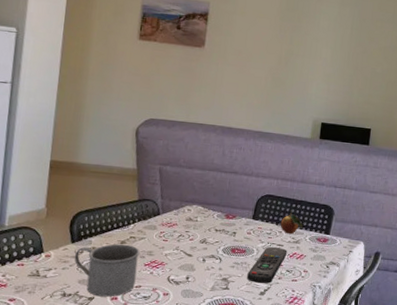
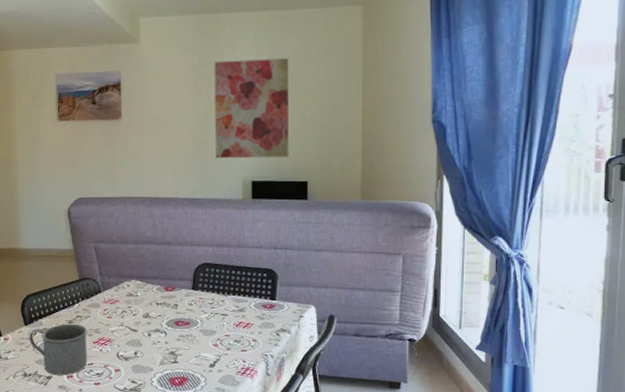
remote control: present [247,246,288,283] -> none [194,316,233,355]
fruit: present [280,210,303,234] -> none [221,277,246,303]
wall art: none [291,8,368,105] -> present [214,58,289,159]

